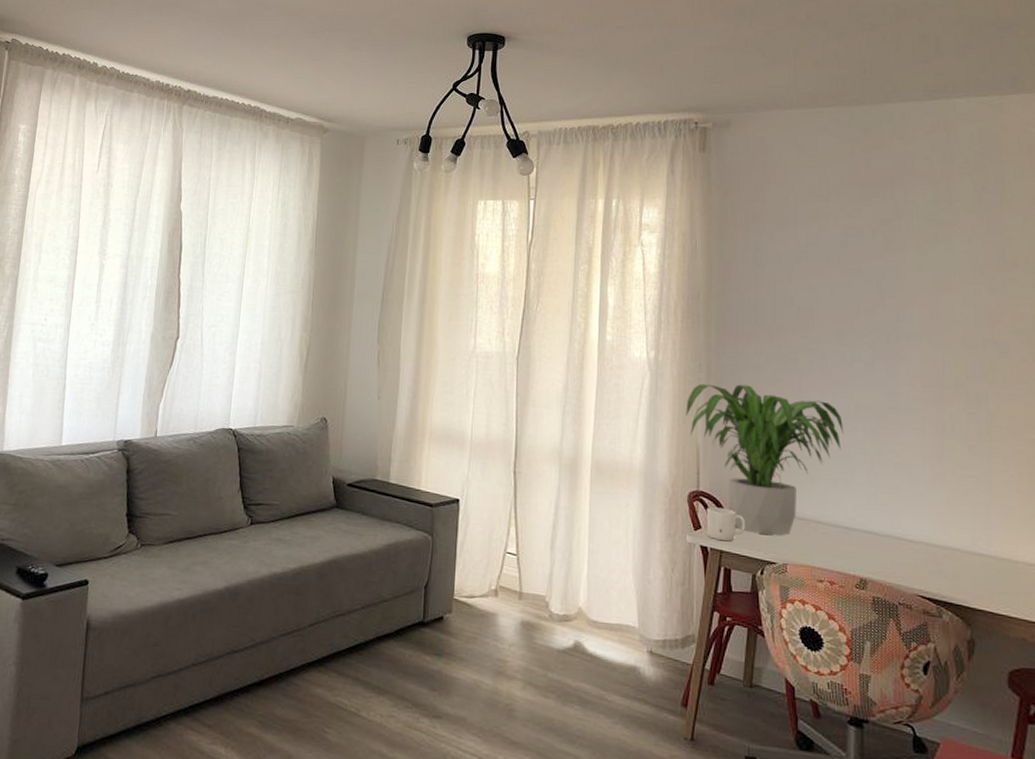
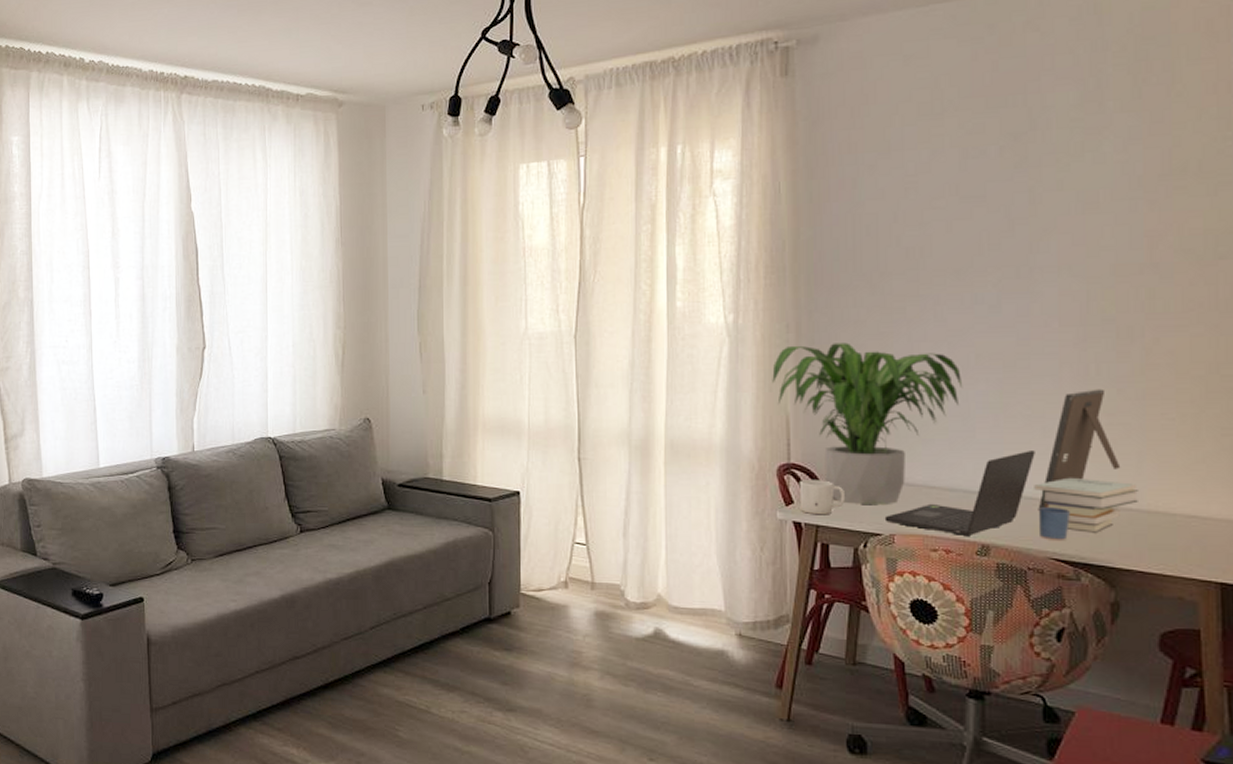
laptop: none [778,495,904,571] -> present [884,451,1035,537]
books: none [903,521,988,574] -> present [1034,477,1140,533]
picture frame: none [906,444,973,550] -> present [1038,389,1121,511]
mug: none [908,546,933,579] -> present [1039,506,1070,540]

